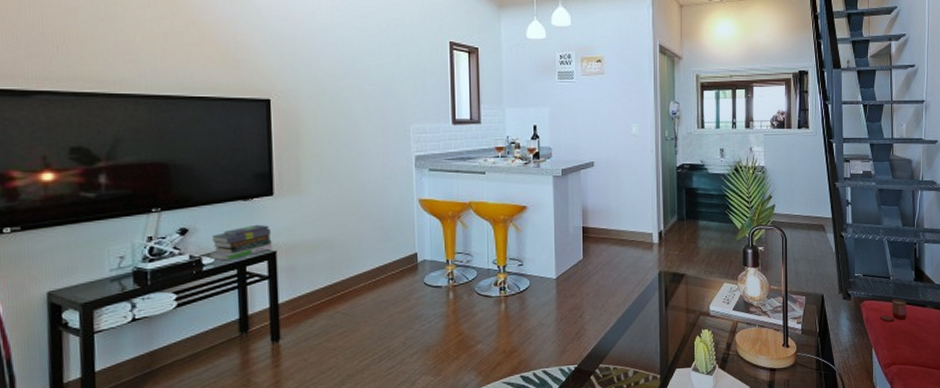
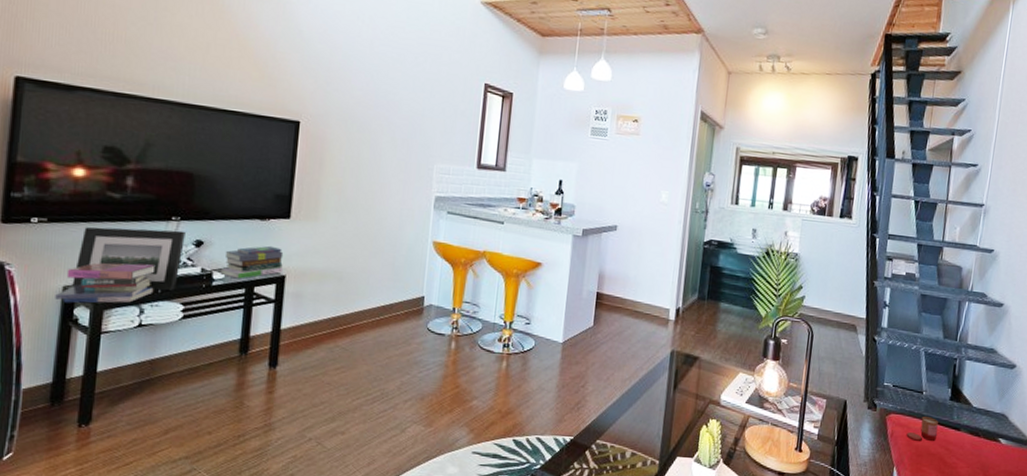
books: none [40,259,143,309] -> present [55,262,156,304]
picture frame: none [56,221,169,292] -> present [72,227,185,291]

